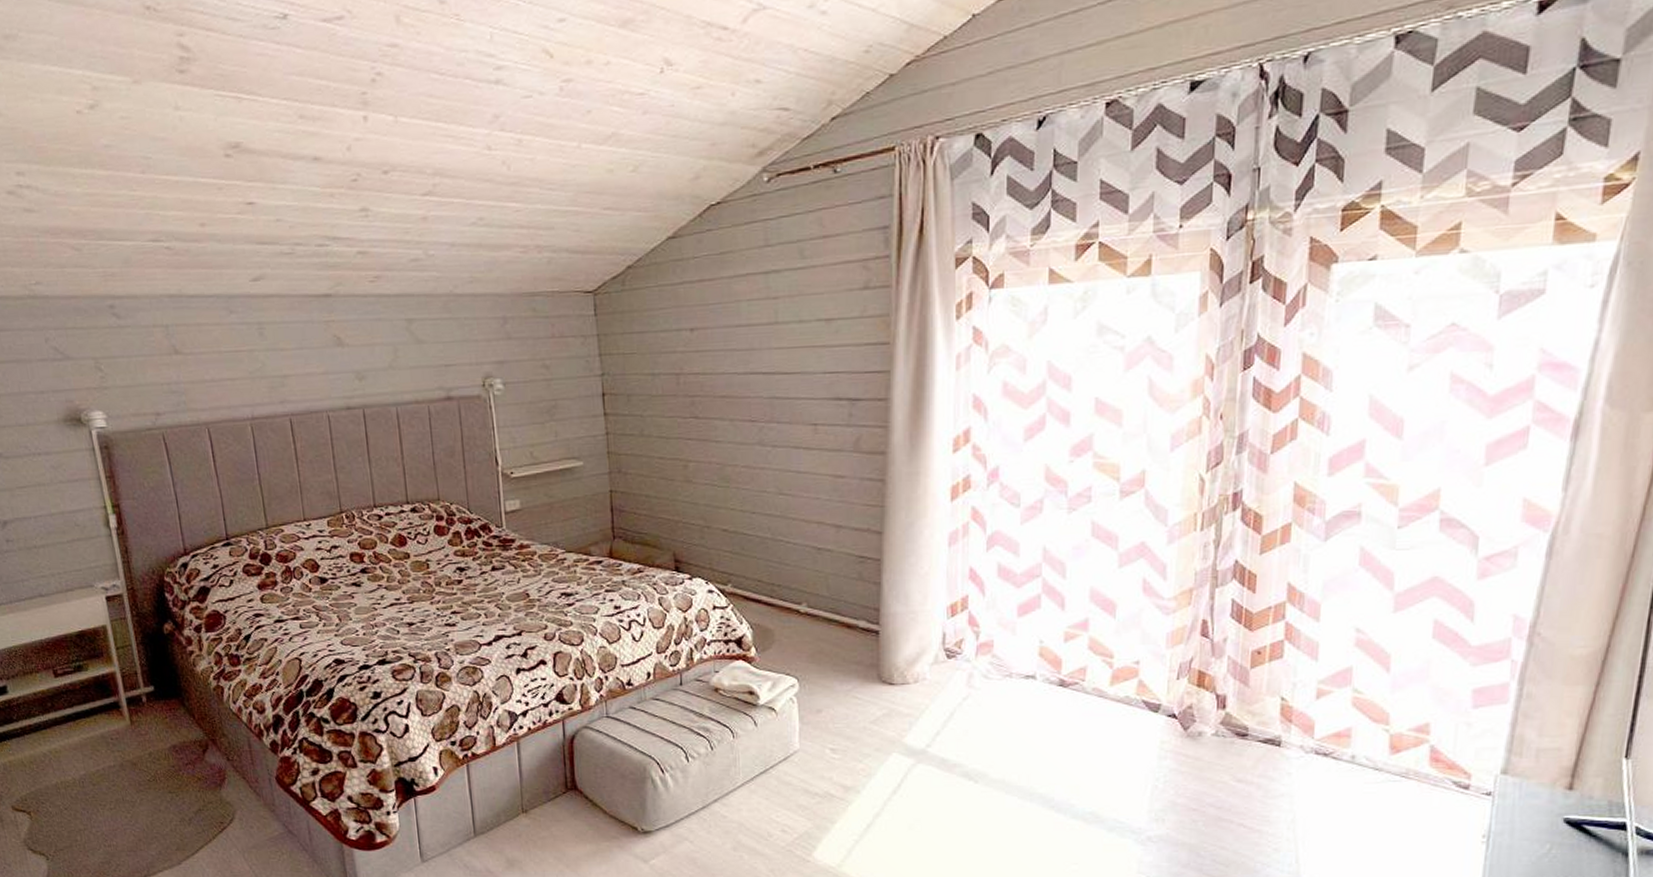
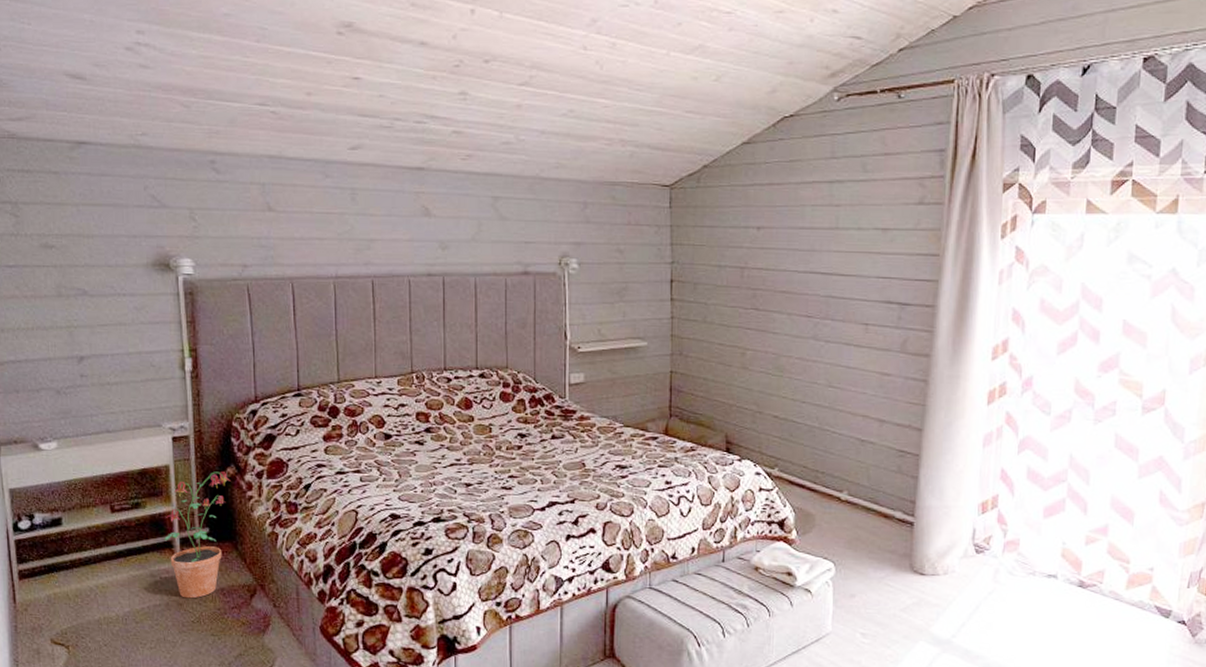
potted plant: none [109,628,170,758] -> present [164,471,230,599]

